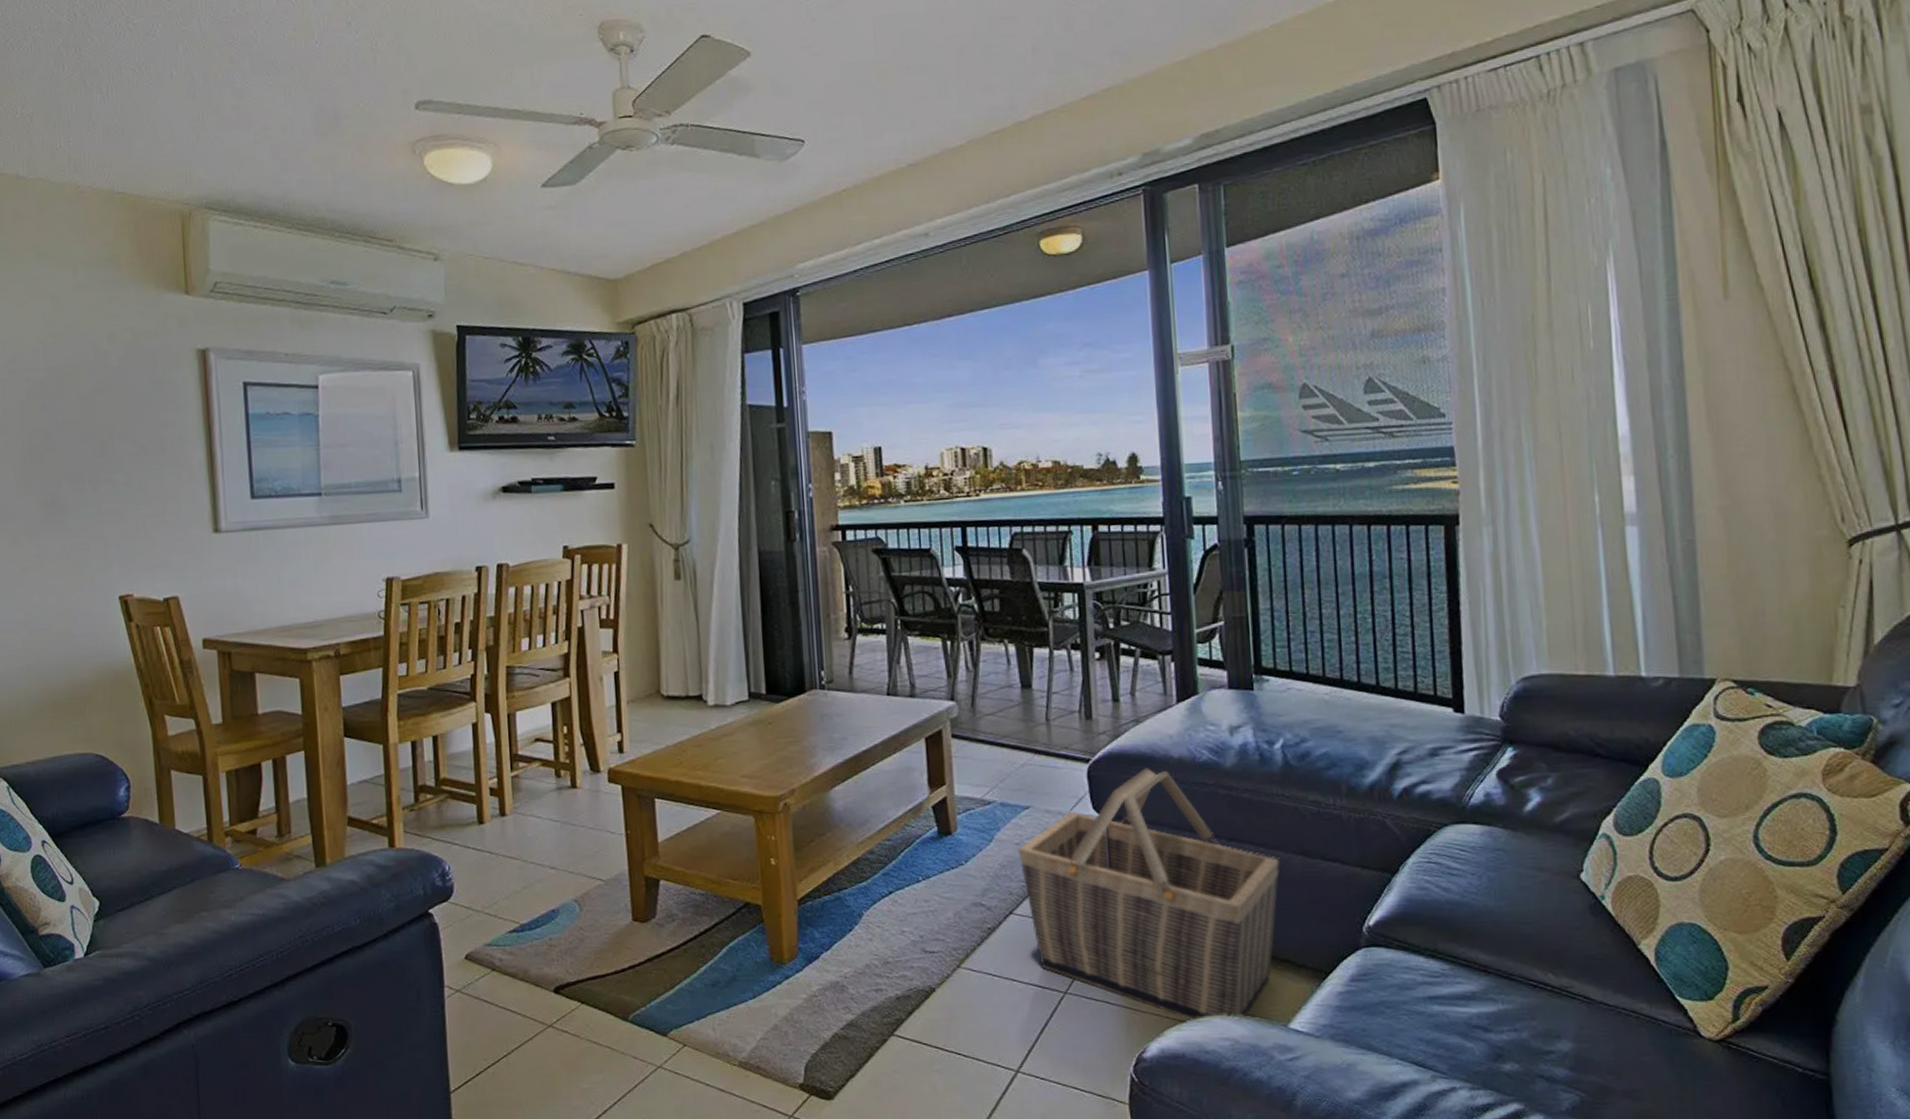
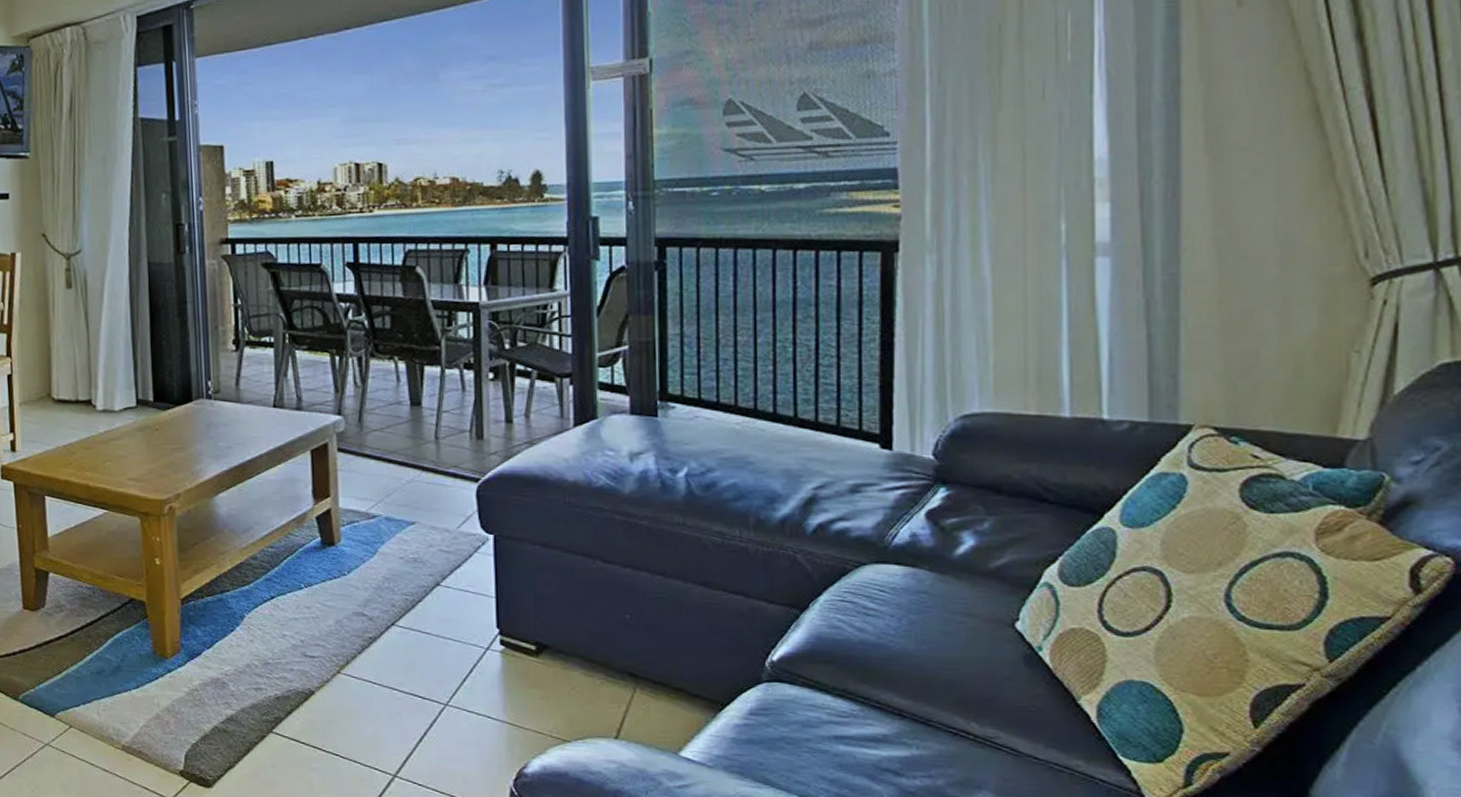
basket: present [1018,768,1280,1021] -> none [403,490,678,744]

